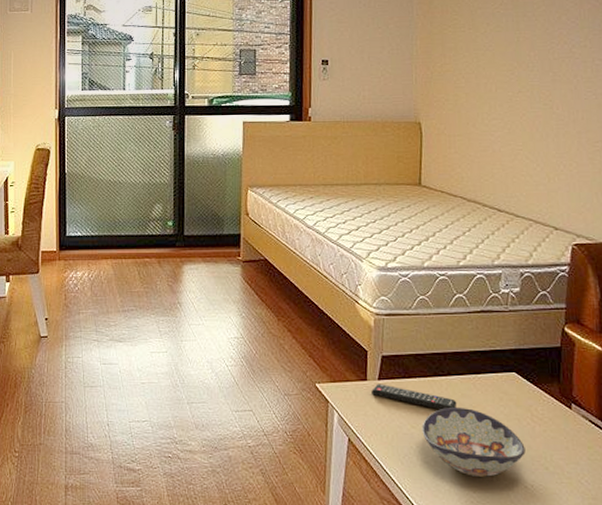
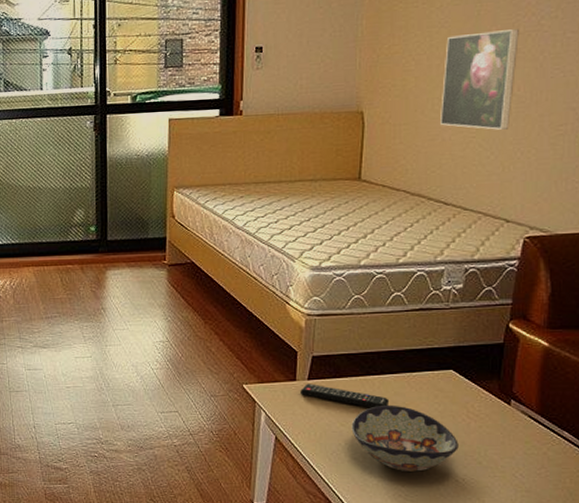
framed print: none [490,55,555,144] -> present [440,29,519,130]

